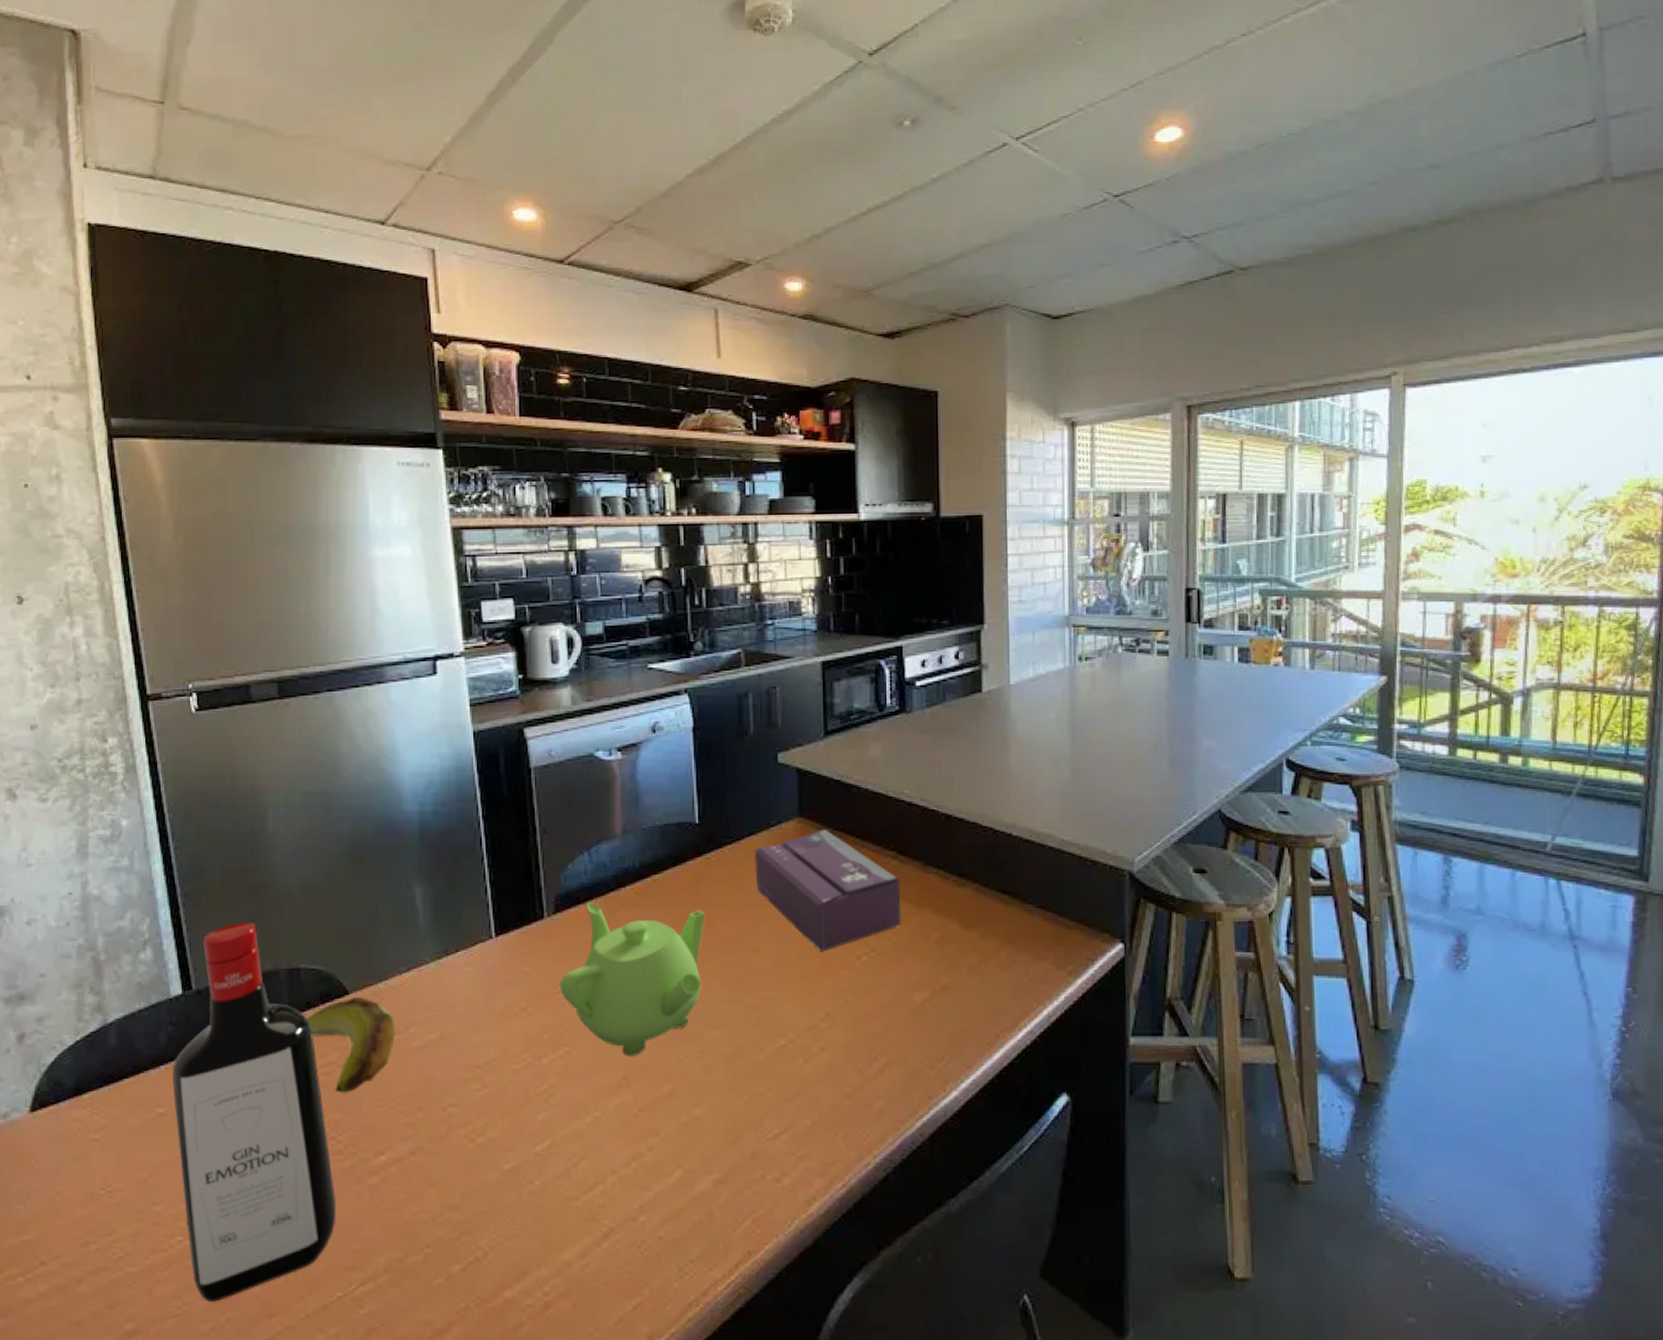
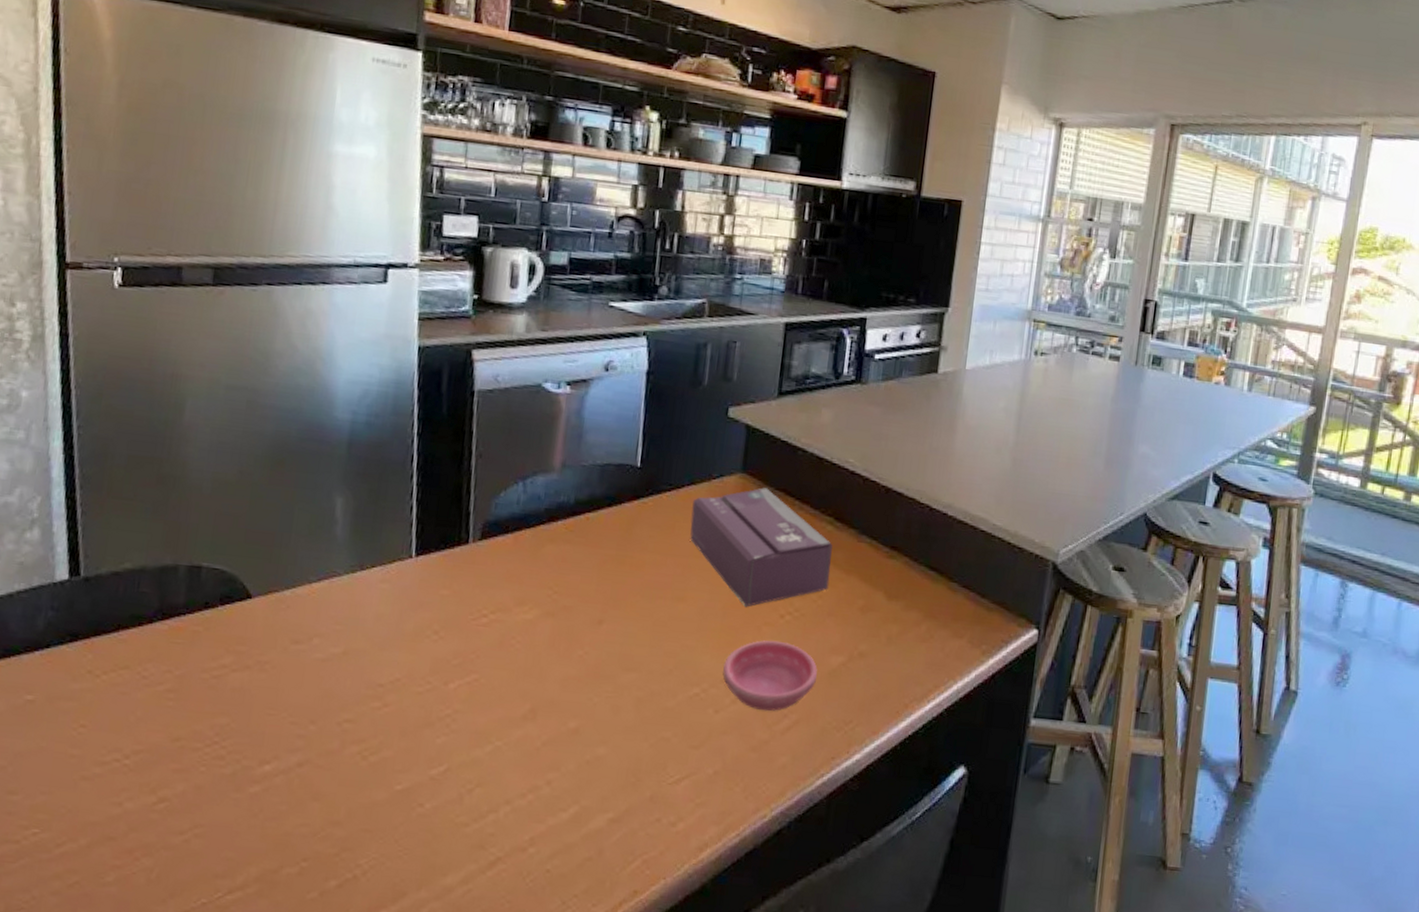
liquor bottle: present [172,921,337,1302] -> none [44,511,212,898]
banana: present [307,997,395,1094] -> none [203,602,298,699]
teapot: present [559,902,705,1056] -> none [476,532,635,690]
saucer: none [807,983,902,1056] -> present [723,640,817,712]

